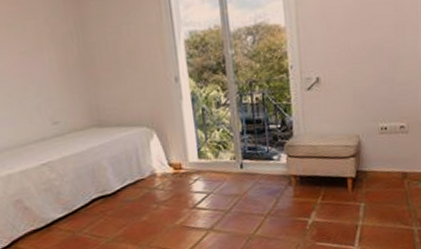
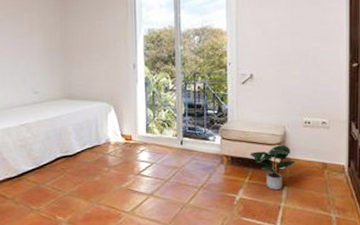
potted plant: none [321,156,372,209] -> present [250,145,295,191]

